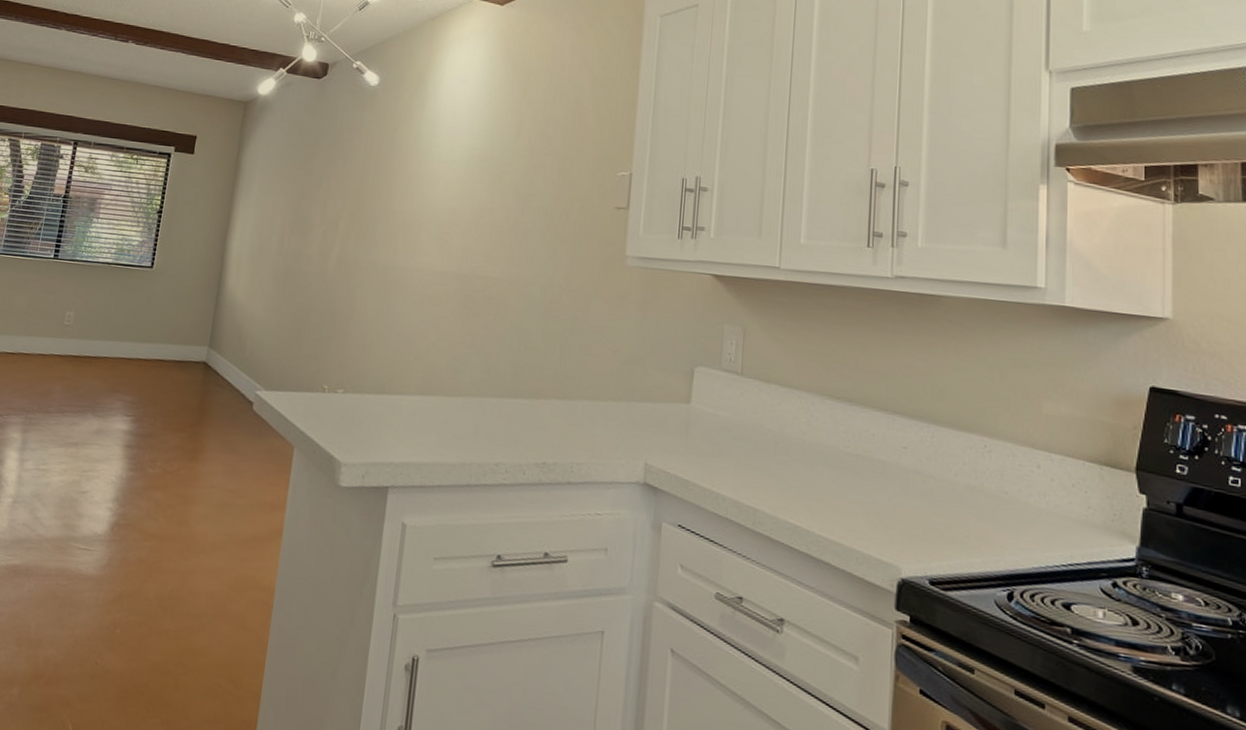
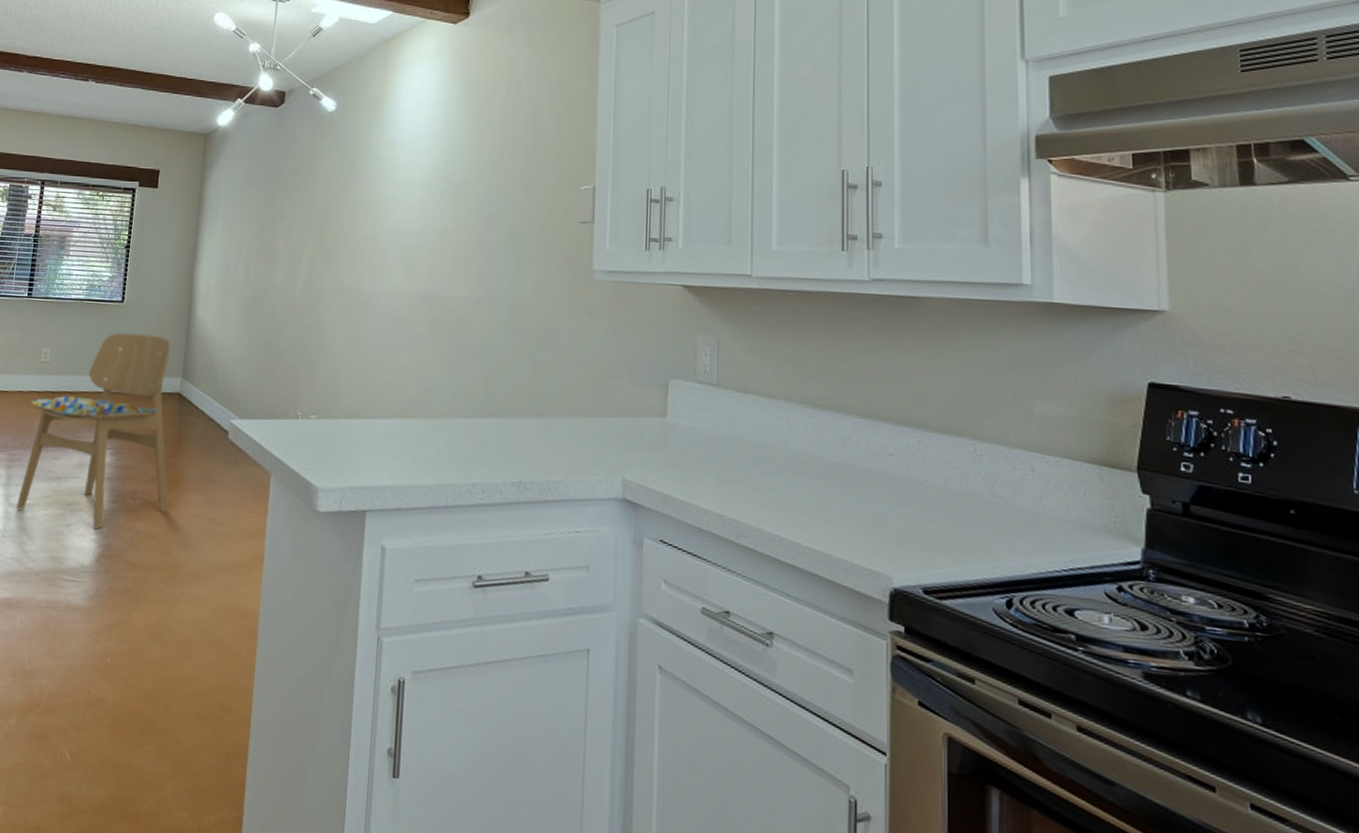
dining chair: none [29,298,199,498] -> present [15,332,171,530]

